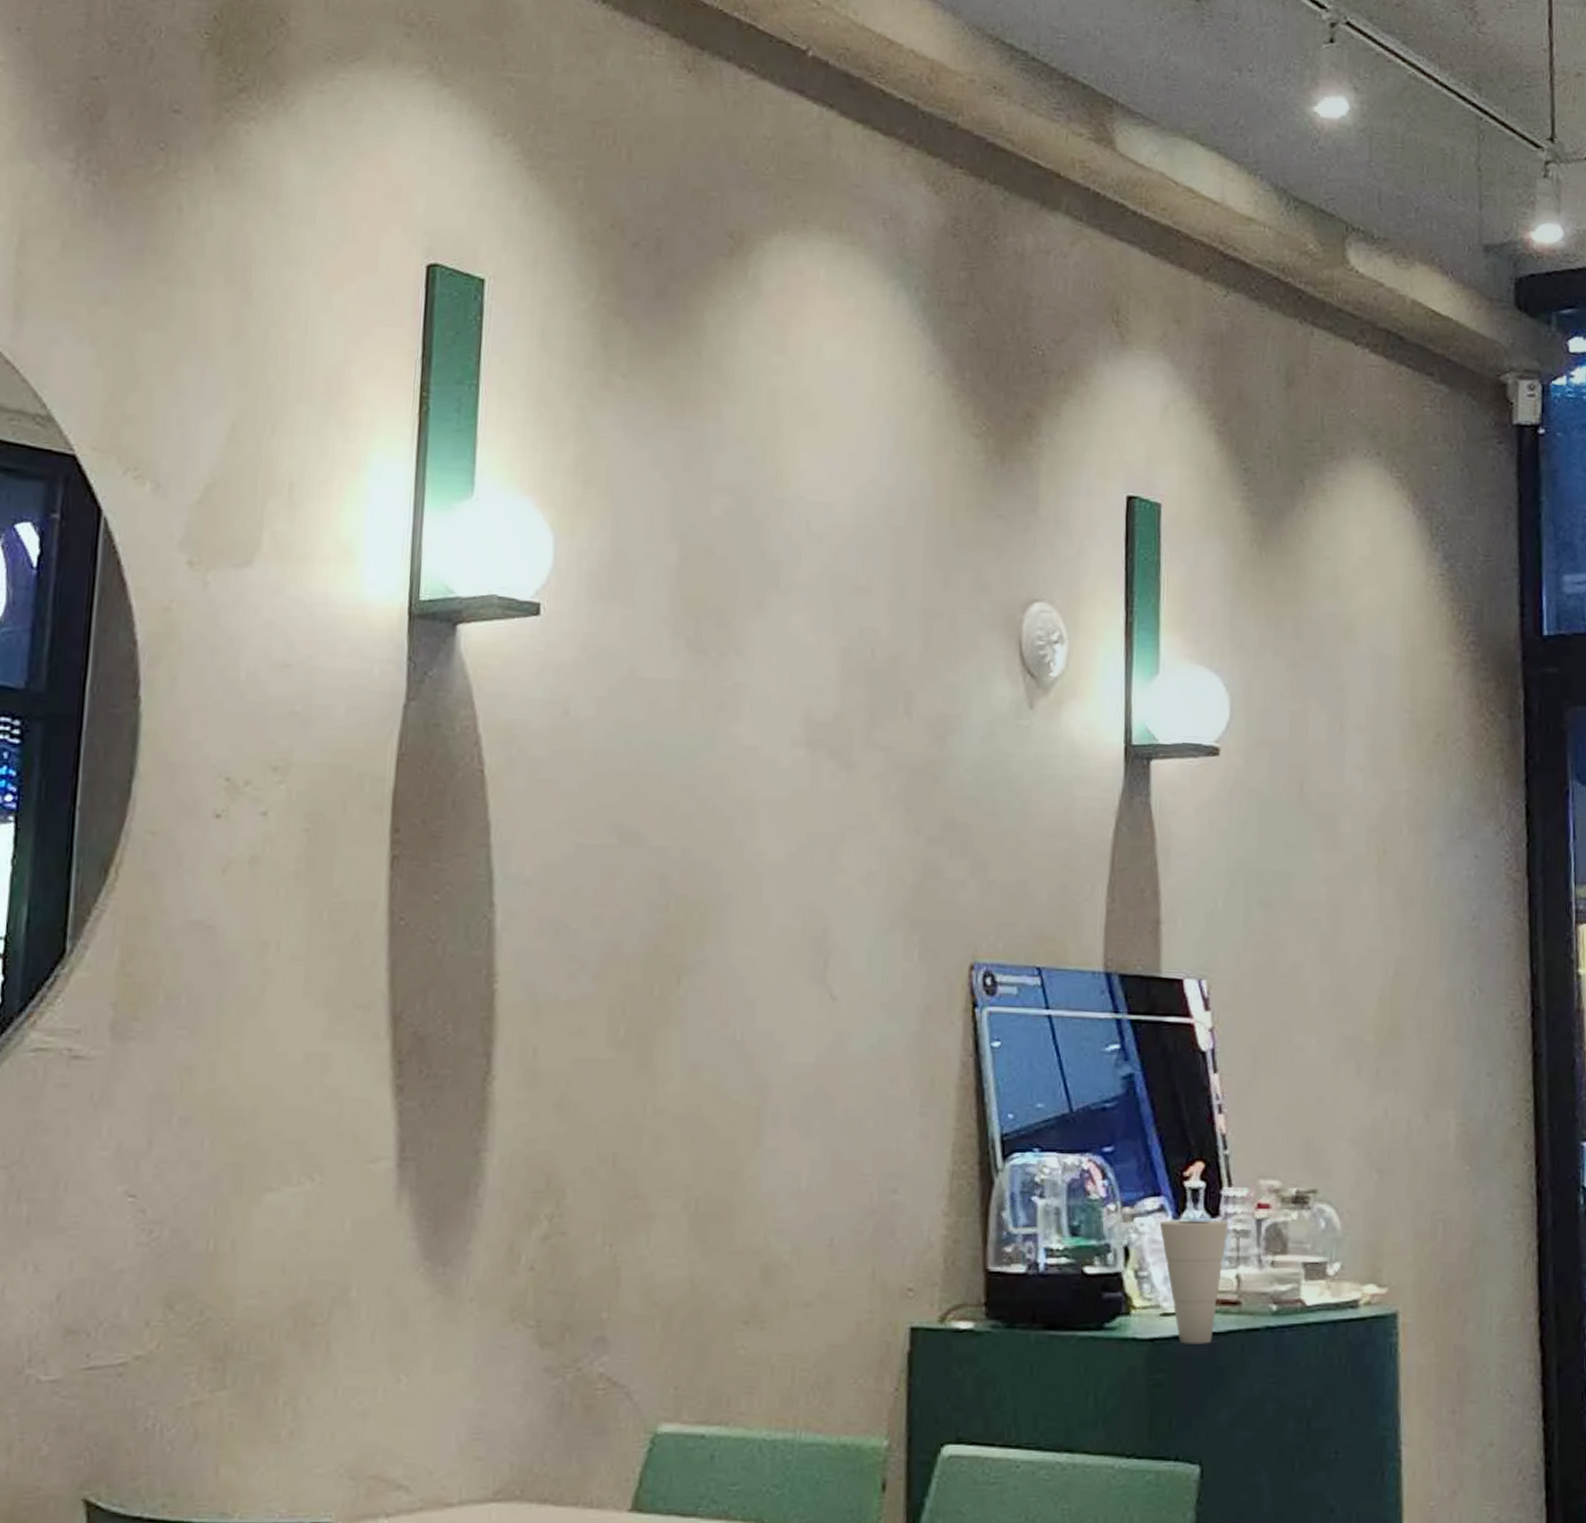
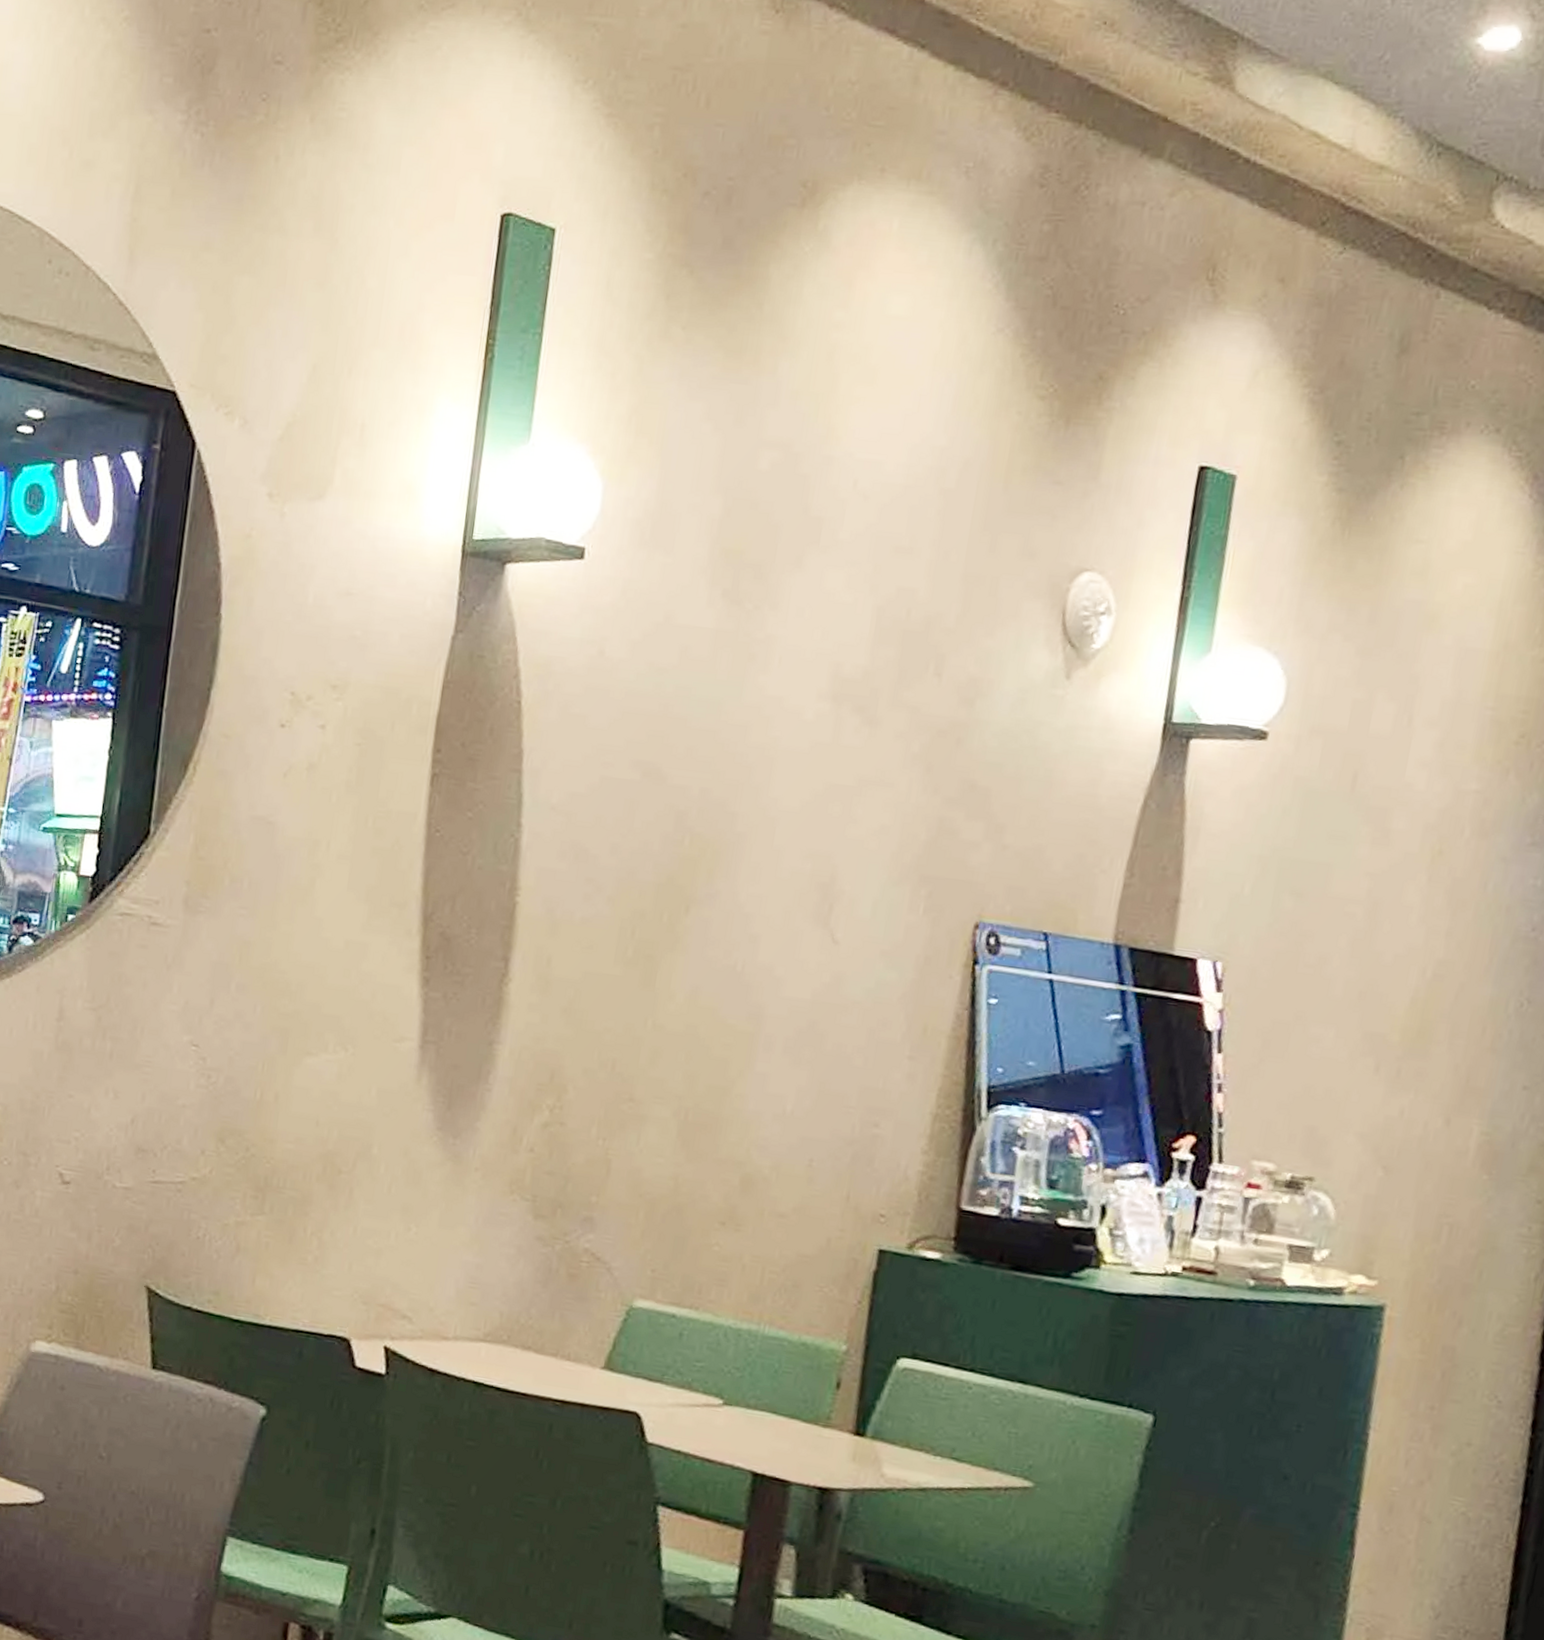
cup: present [1159,1219,1229,1344] -> none [1141,1186,1214,1306]

